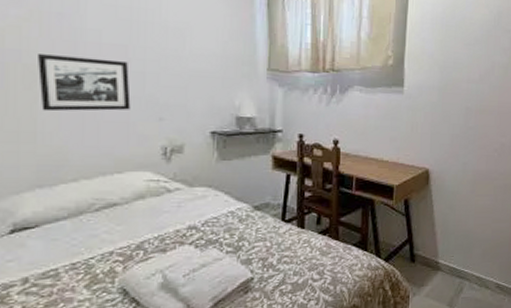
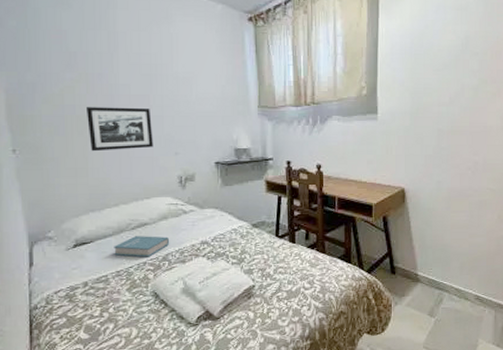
book: none [69,219,147,246] -> present [114,236,170,257]

